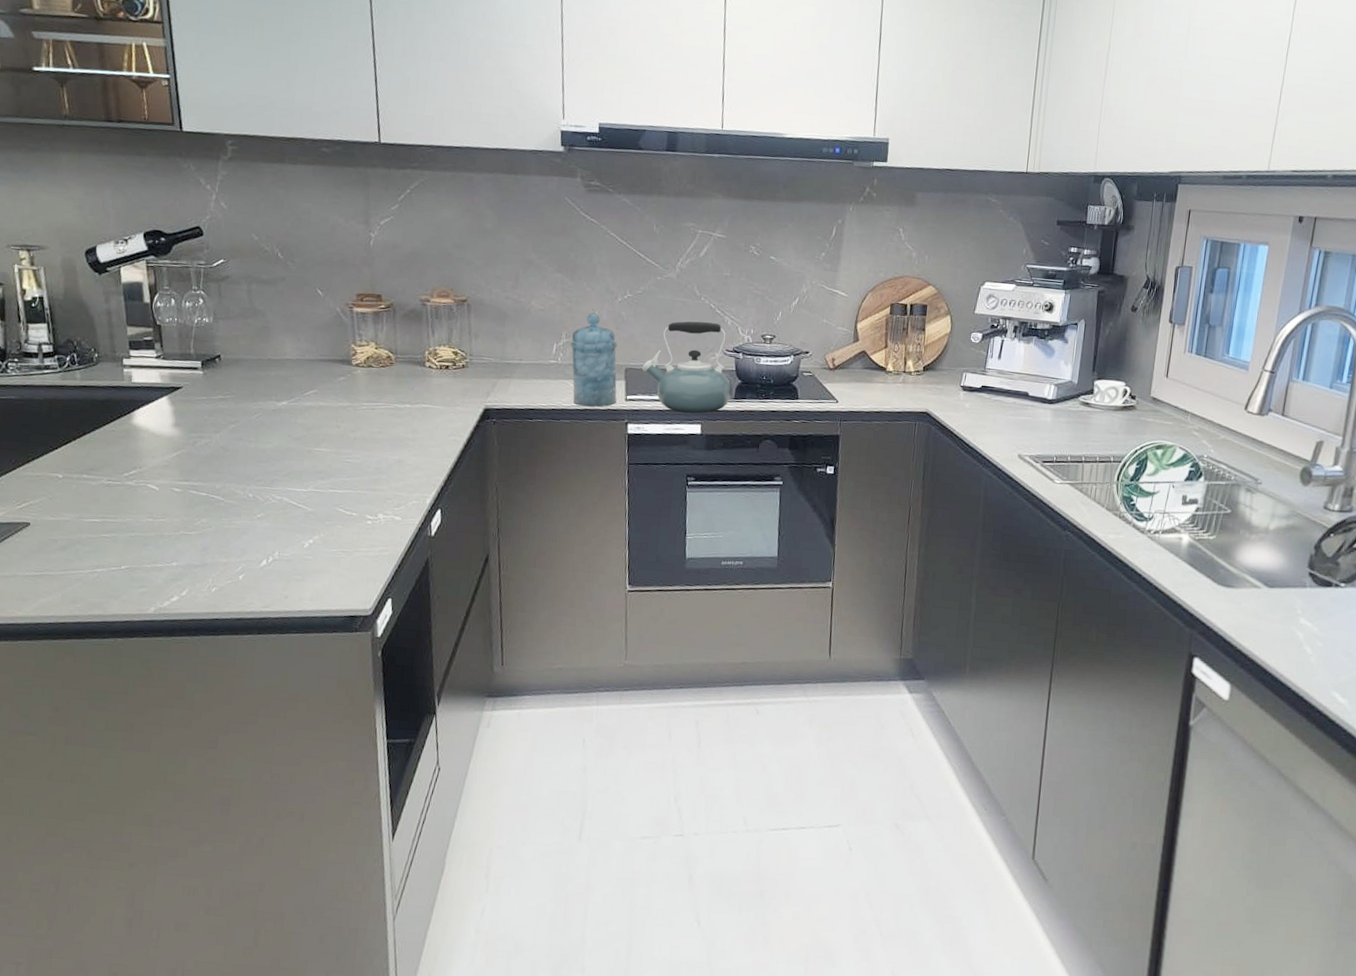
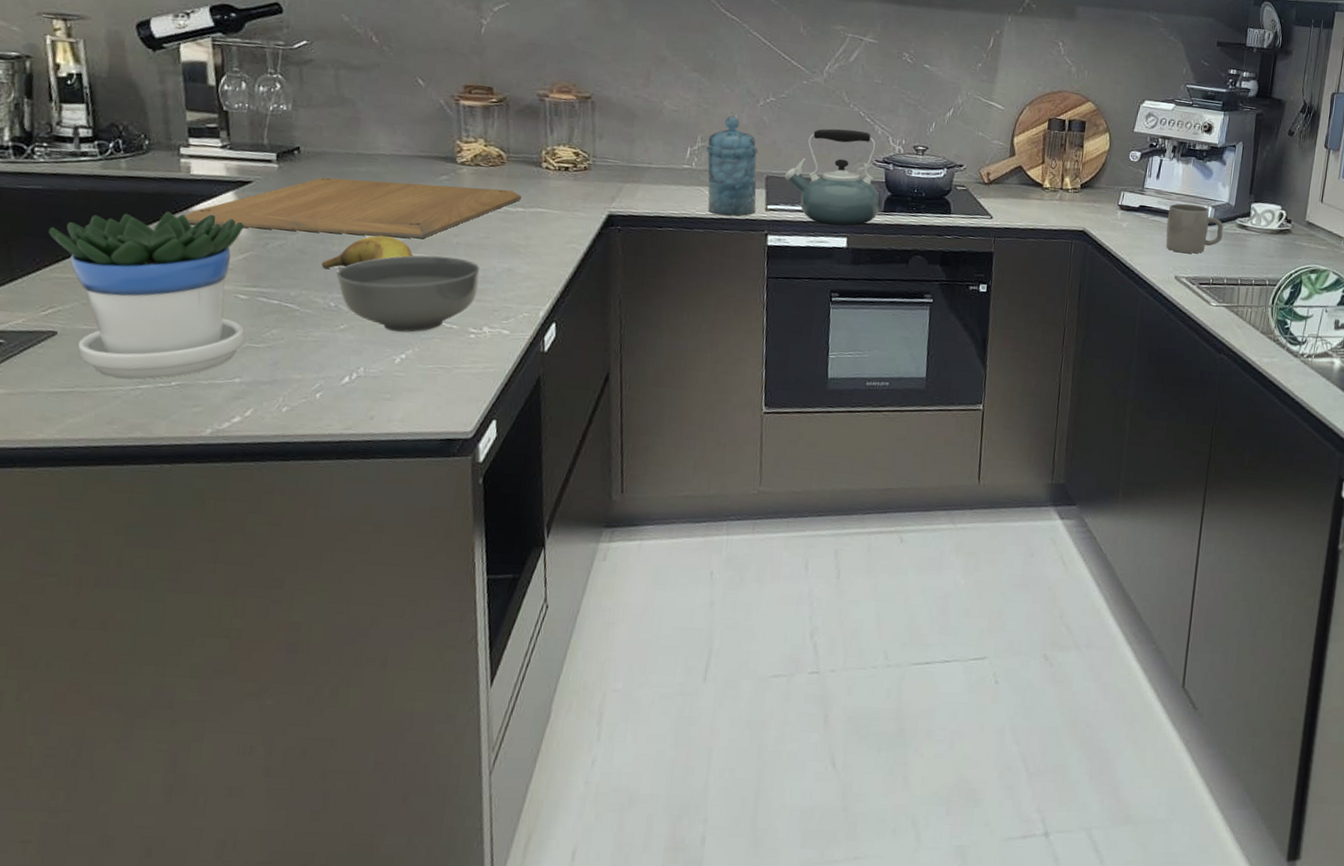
flowerpot: none [20,416,180,564] -> present [48,211,246,380]
chopping board: none [129,381,408,435] -> present [185,177,522,239]
fruit: none [241,432,317,464] -> present [322,235,413,269]
bowl: none [253,449,375,520] -> present [336,255,480,333]
mug: none [1008,382,1067,432] -> present [1165,203,1224,254]

